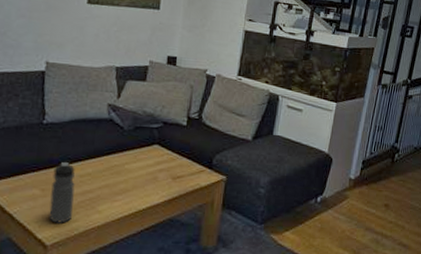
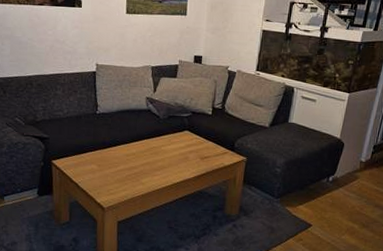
water bottle: present [49,162,75,223] -> none [104,144,123,192]

